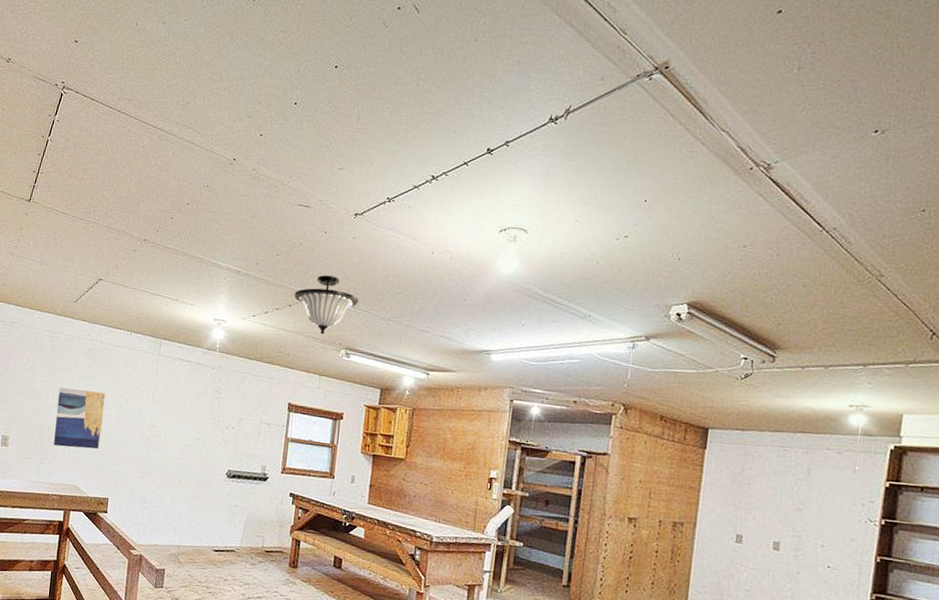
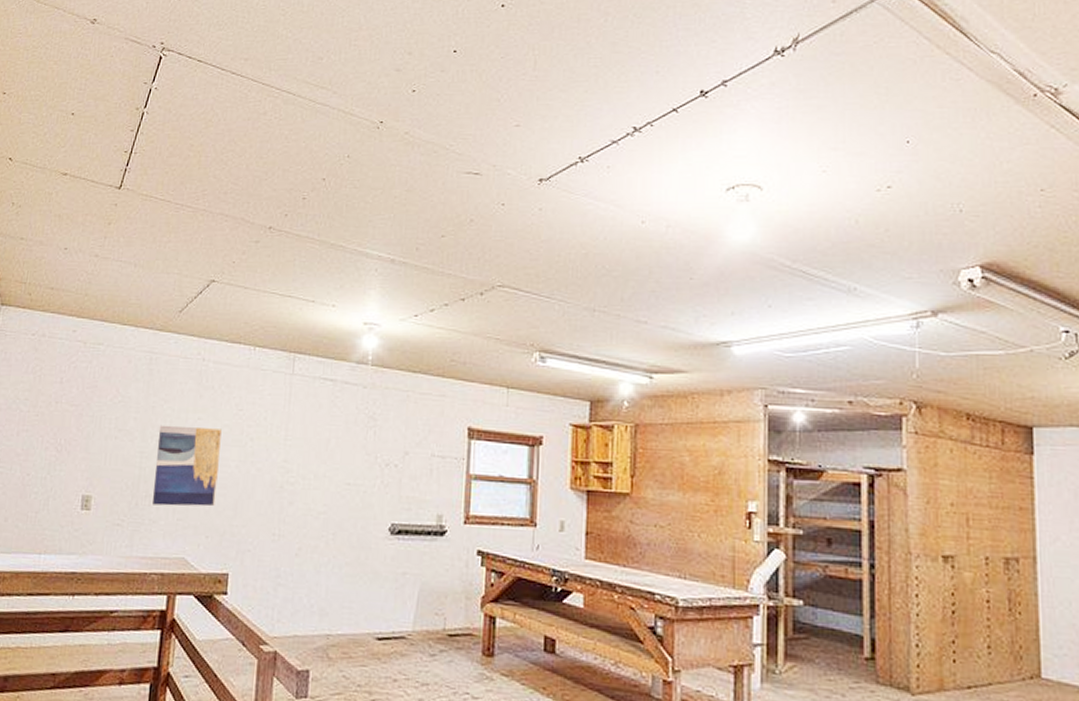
light fixture: present [294,275,359,335] -> none [467,258,553,335]

